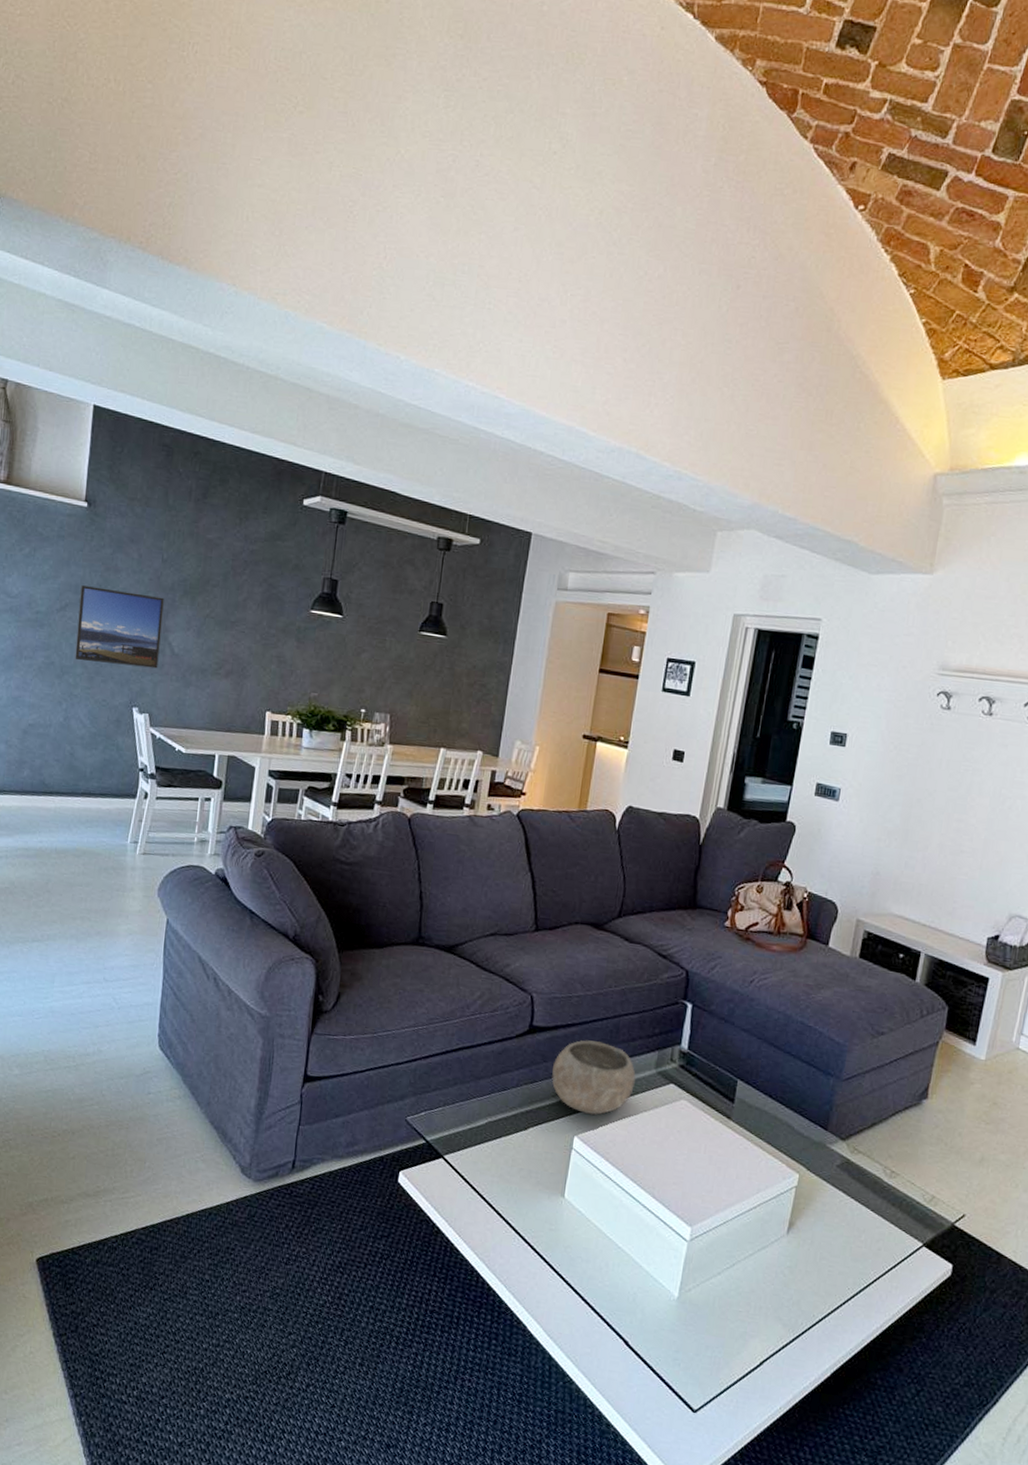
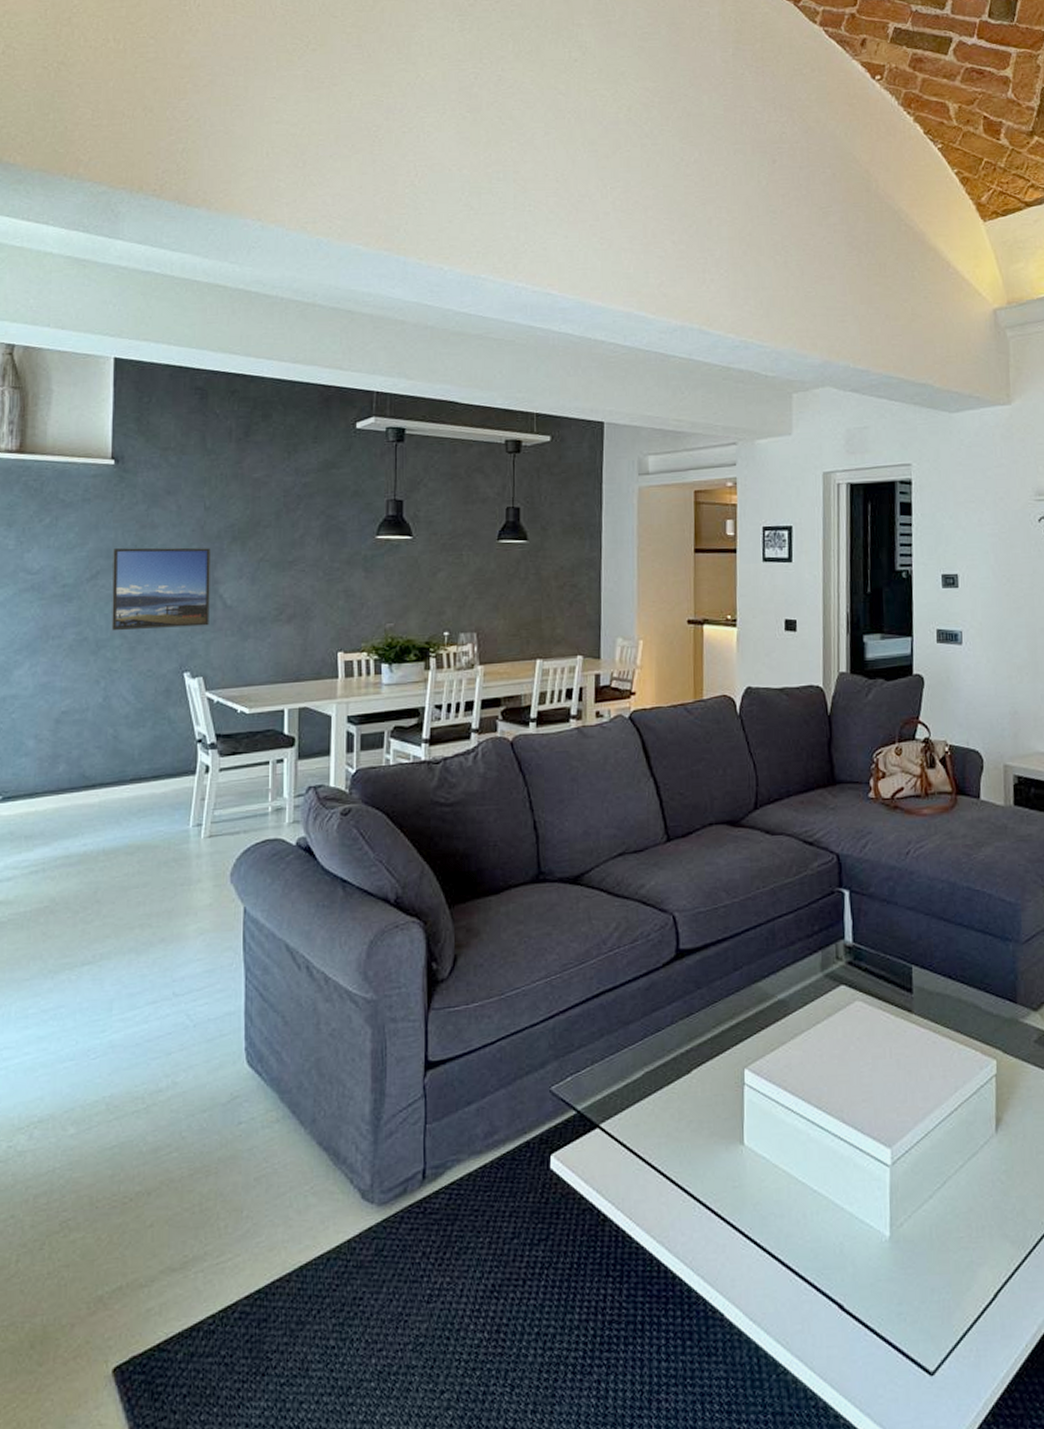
bowl: present [551,1040,636,1115] -> none [709,953,802,1040]

